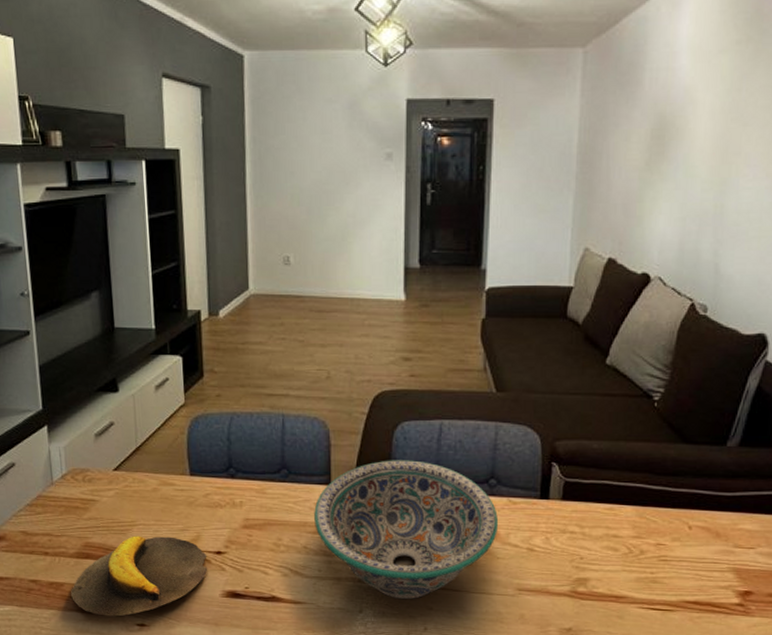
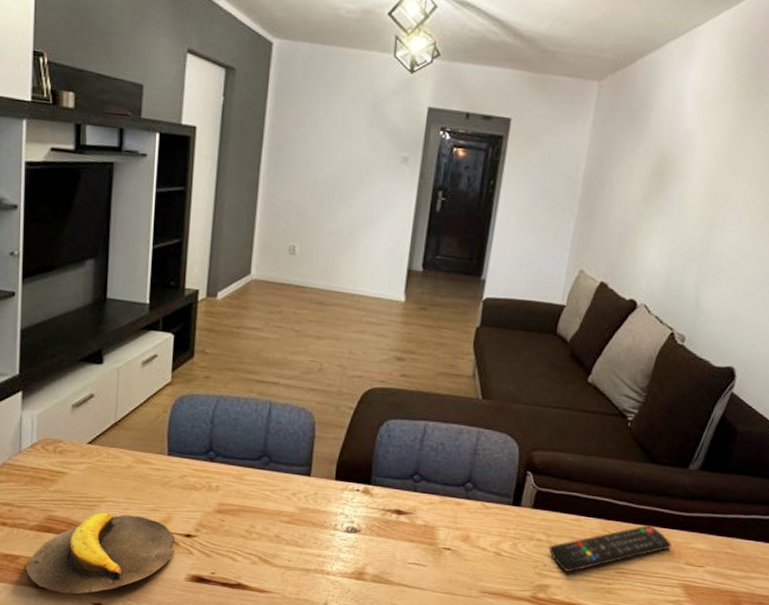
decorative bowl: present [314,460,499,600] -> none [289,456,471,595]
remote control: none [584,508,716,563] -> present [548,524,672,572]

